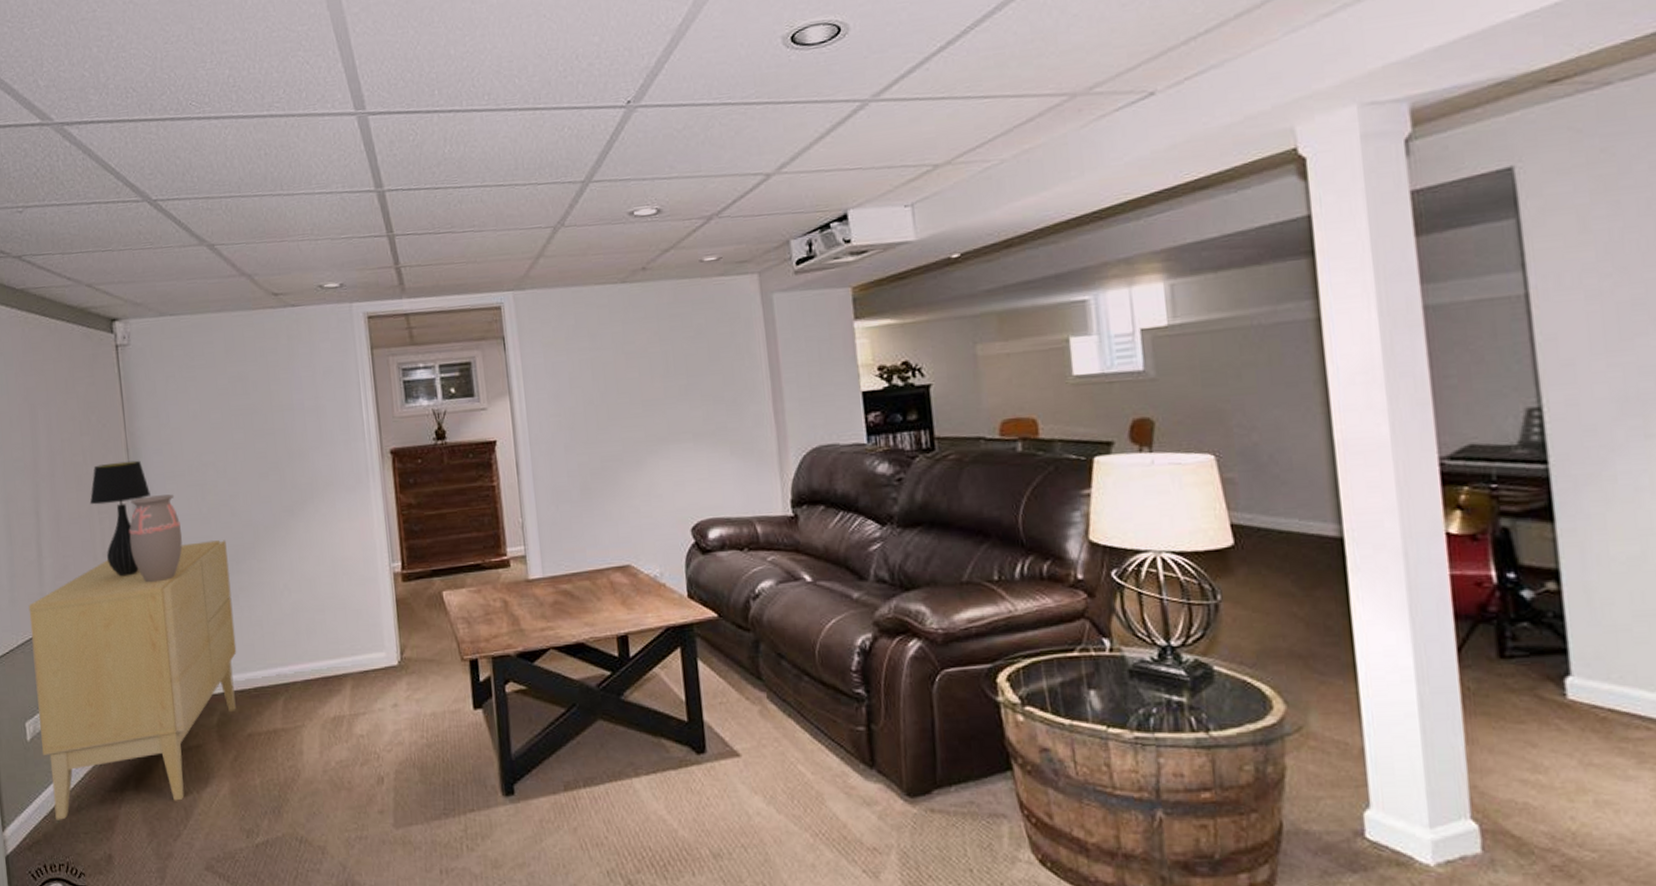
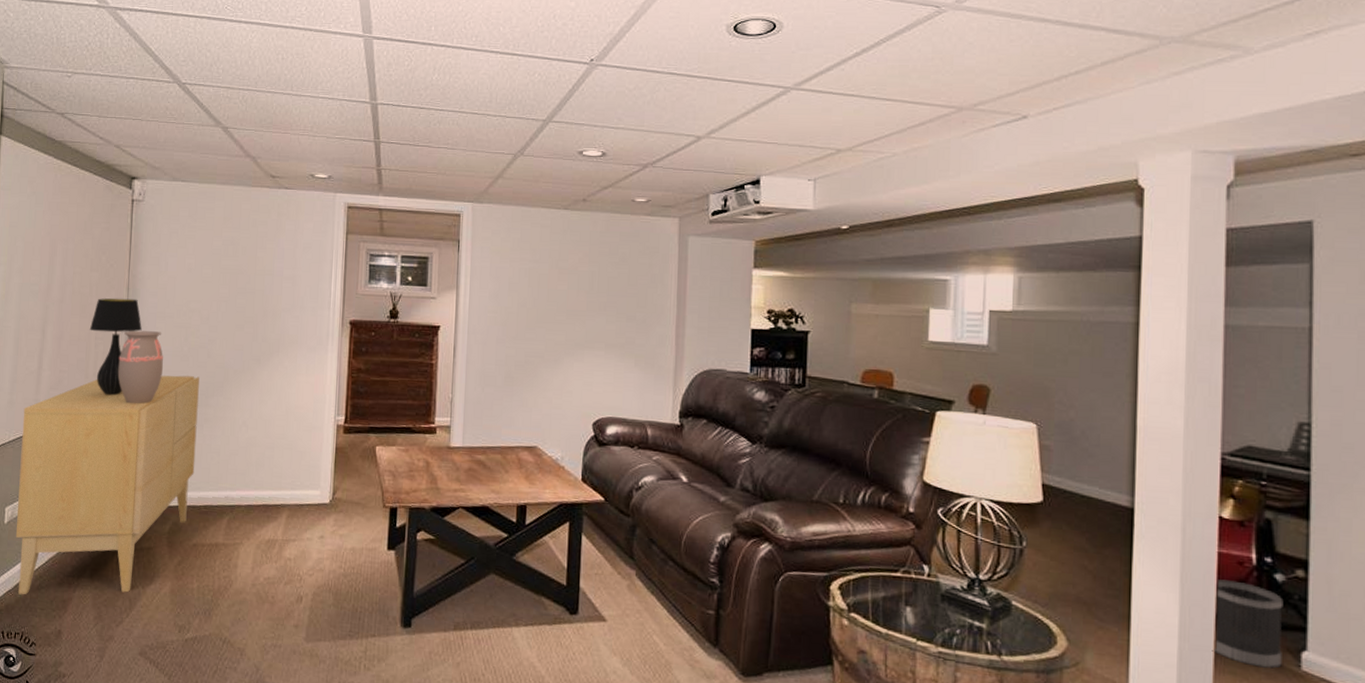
wastebasket: none [1453,605,1543,703] -> present [1212,579,1284,669]

